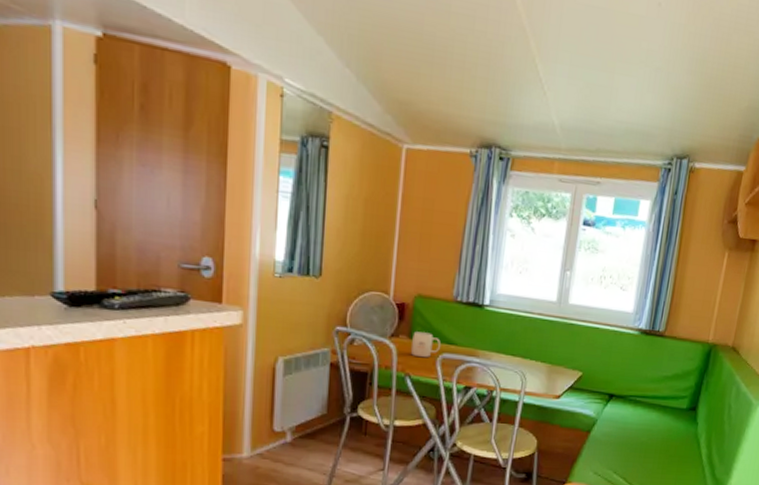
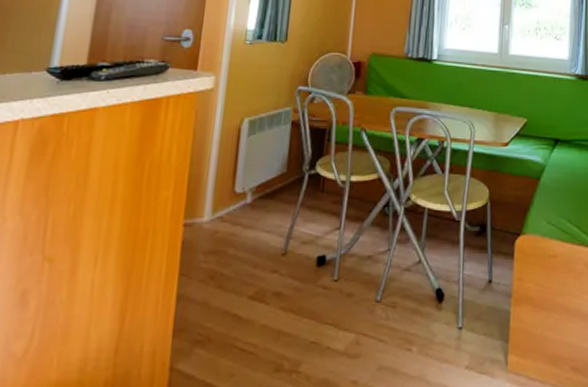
mug: present [411,331,442,358] -> none [367,87,395,112]

